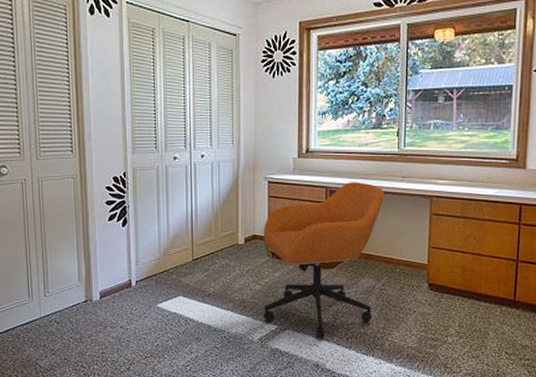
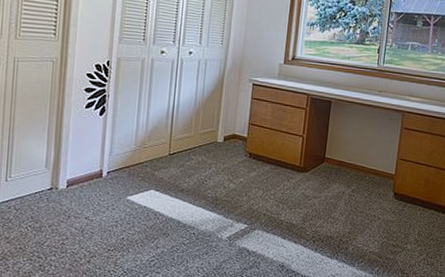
office chair: present [263,182,384,338] -> none [234,91,361,240]

